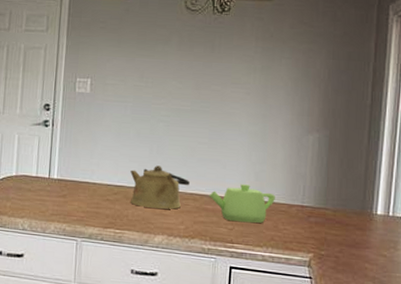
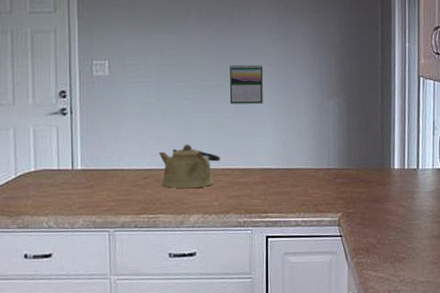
calendar: none [204,91,241,133] -> present [229,64,264,104]
teapot: present [209,184,275,223] -> none [240,154,303,192]

